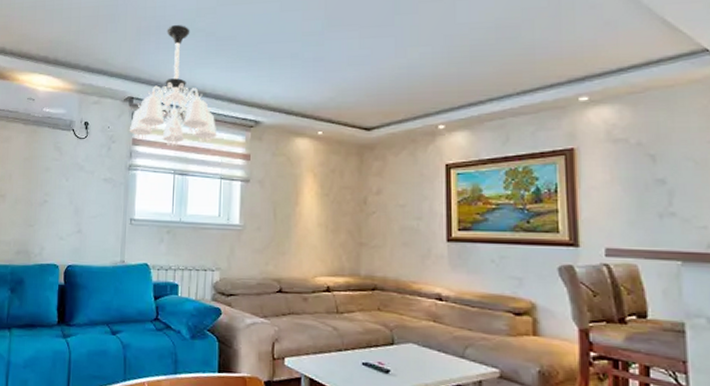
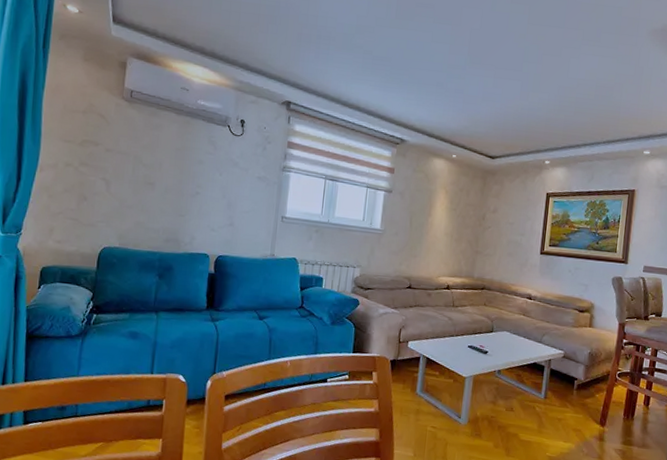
chandelier: present [130,25,217,147] -> none [286,37,367,155]

